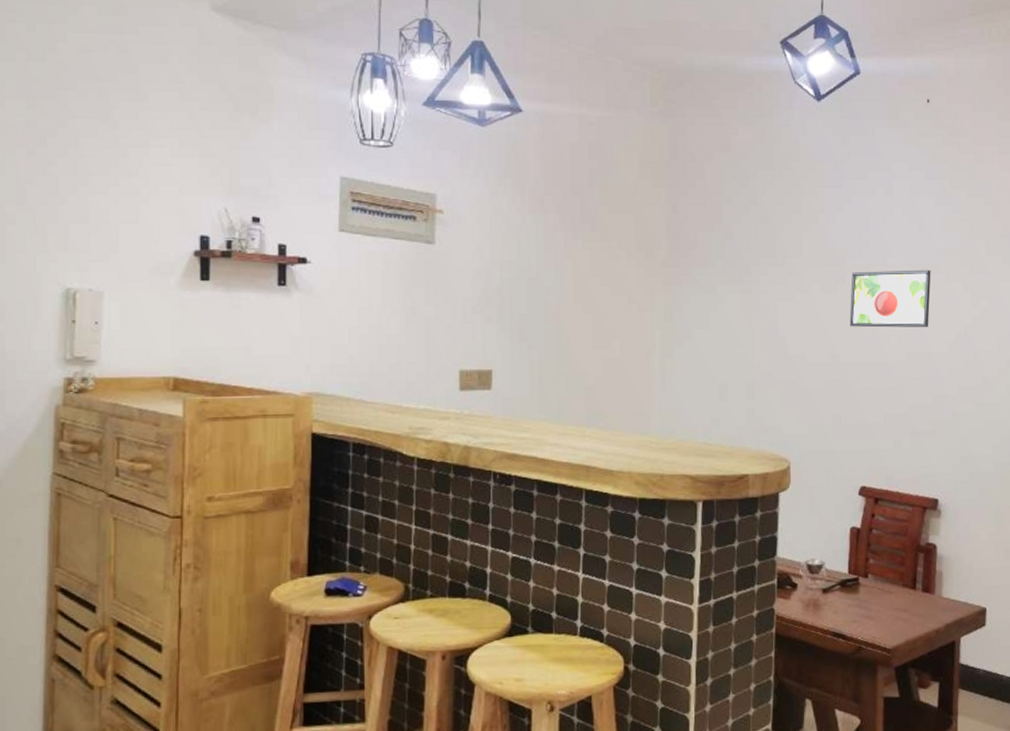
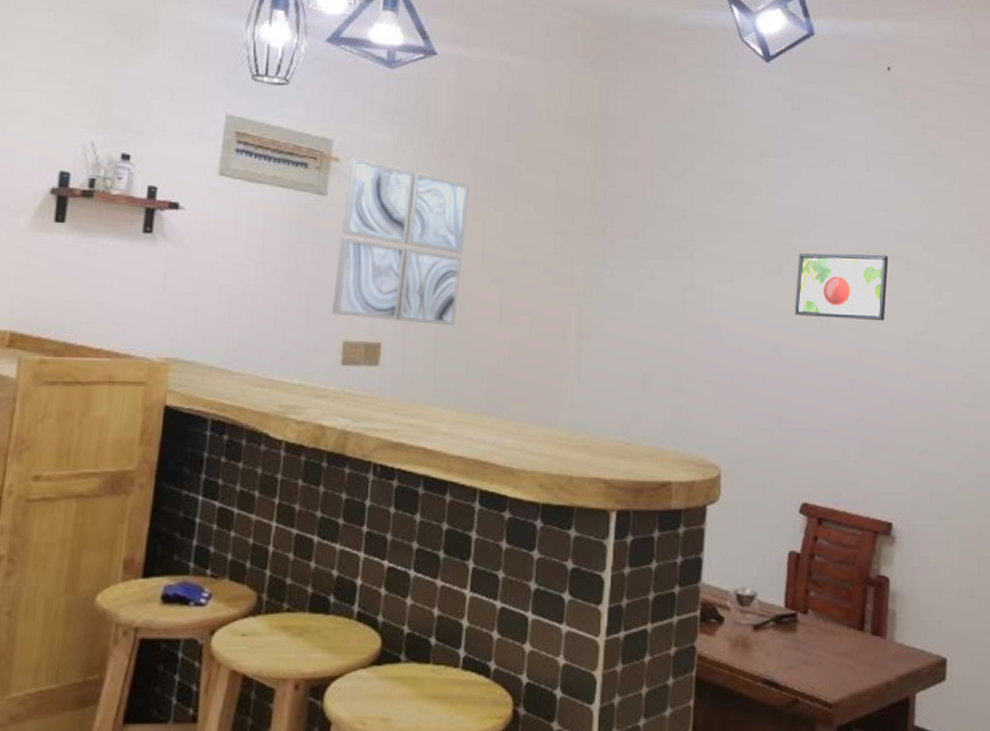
wall art: none [448,209,559,352] -> present [332,158,469,325]

